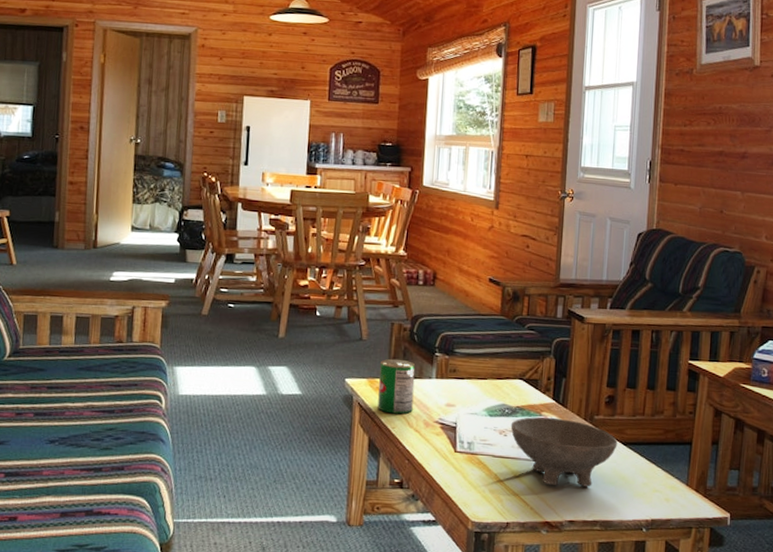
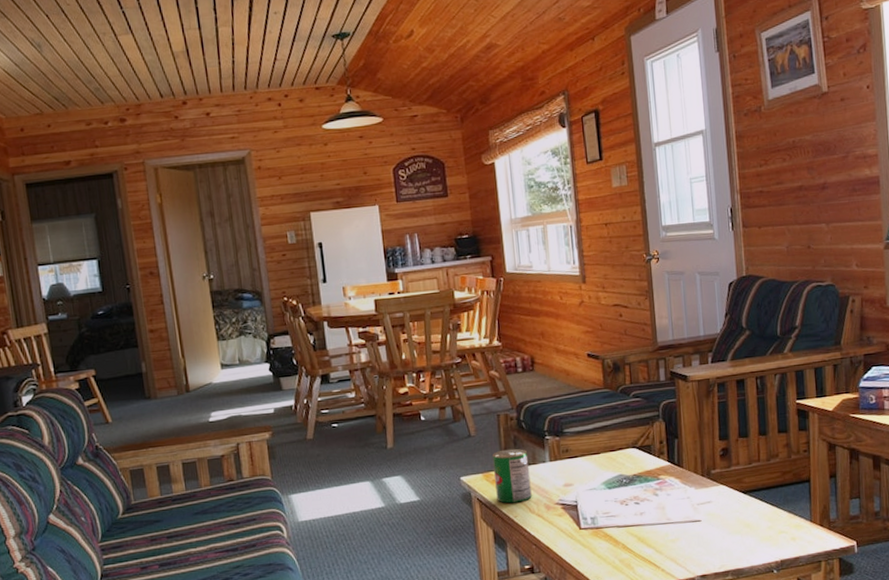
bowl: present [510,417,618,487] -> none [630,478,738,545]

